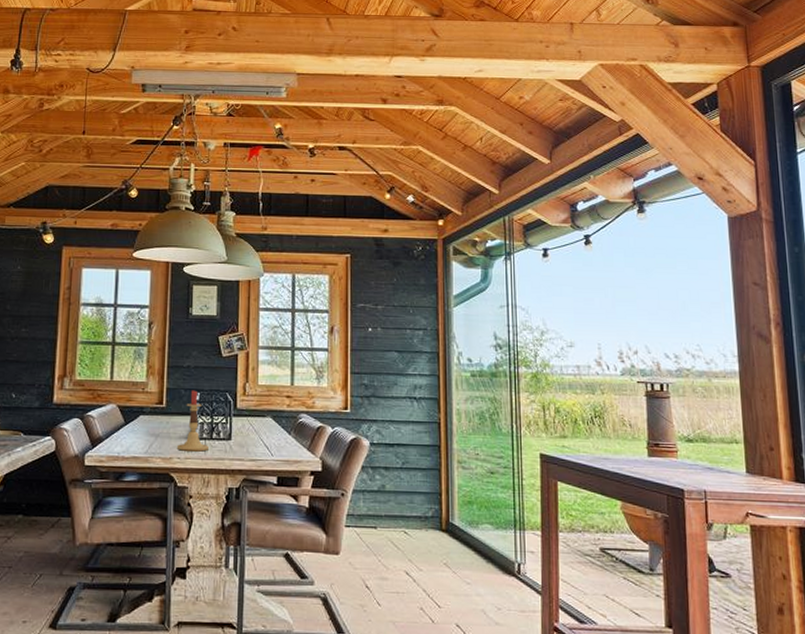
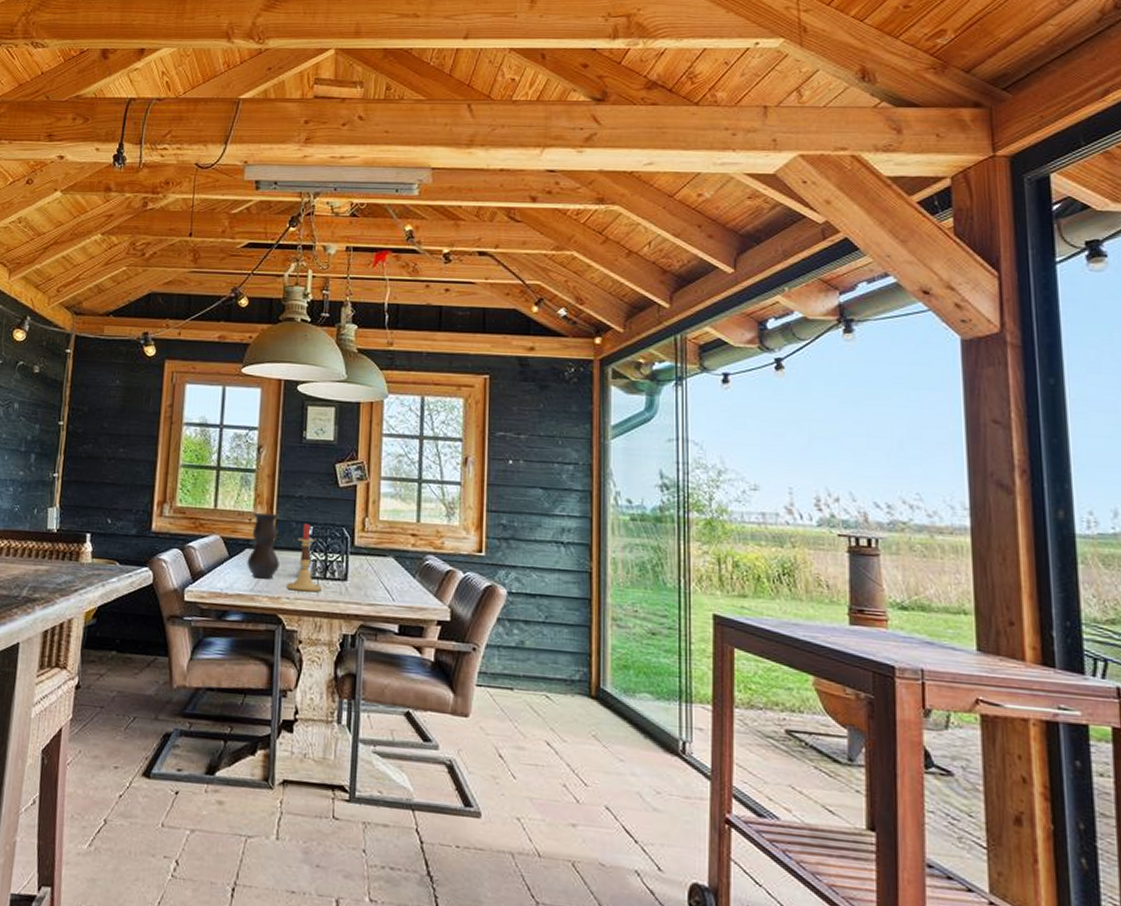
vase: none [141,382,171,442] -> present [247,512,280,579]

